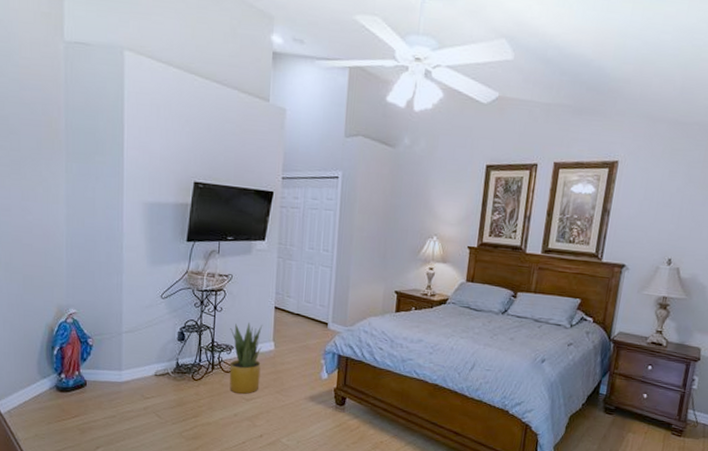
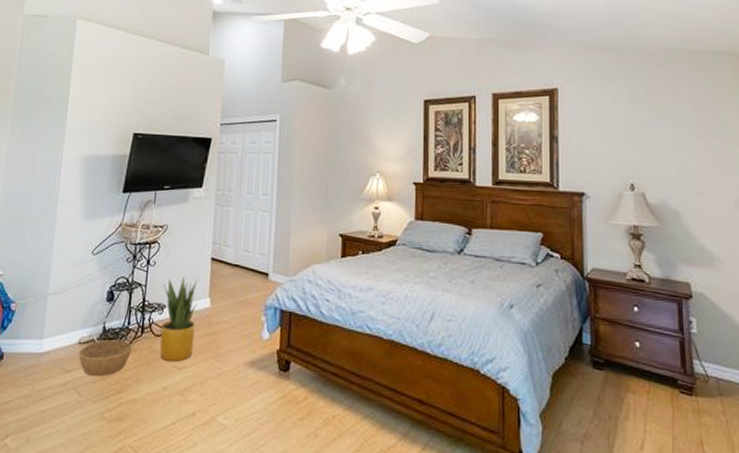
basket: none [155,373,205,403] -> present [78,340,133,376]

